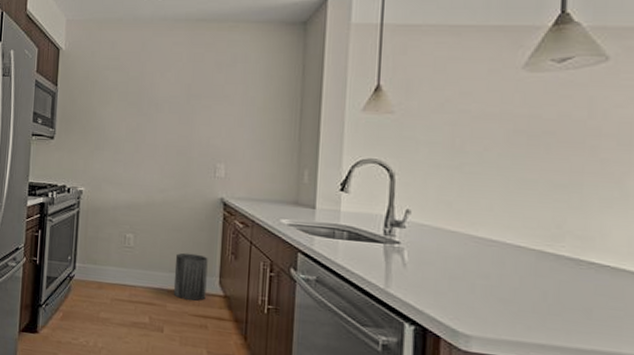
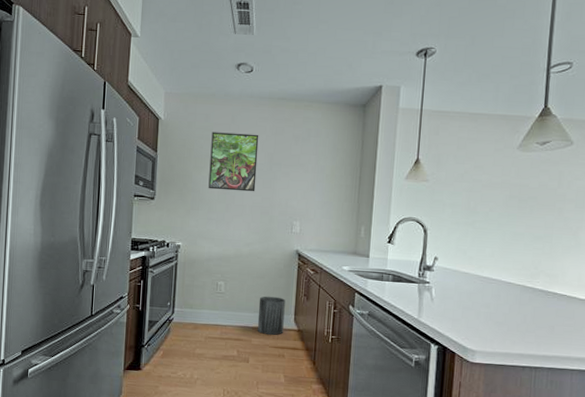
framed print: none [114,61,174,129] -> present [208,132,259,192]

